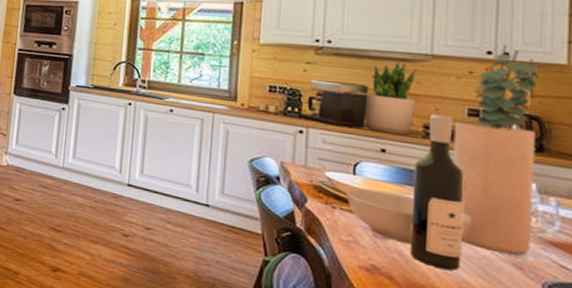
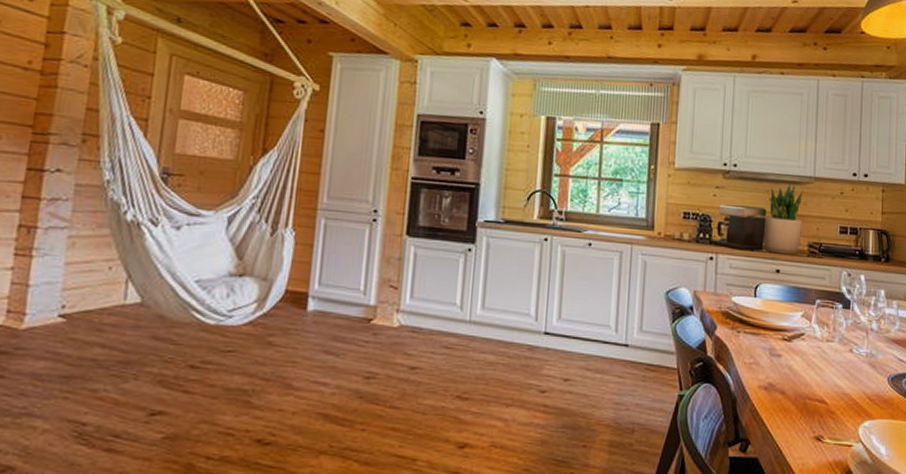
bowl: present [345,188,472,245] -> none [748,310,842,359]
bottle: present [409,114,465,270] -> none [797,234,837,378]
vase: present [452,44,539,256] -> none [828,167,887,355]

